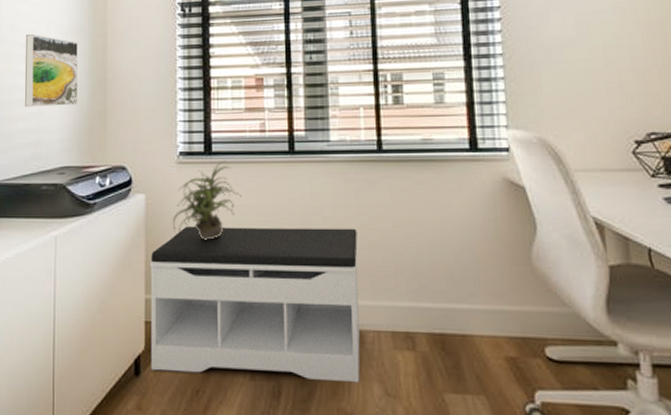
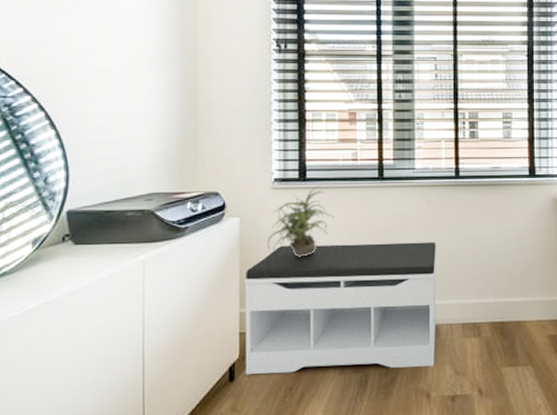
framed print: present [25,34,79,107] -> none [104,61,167,134]

